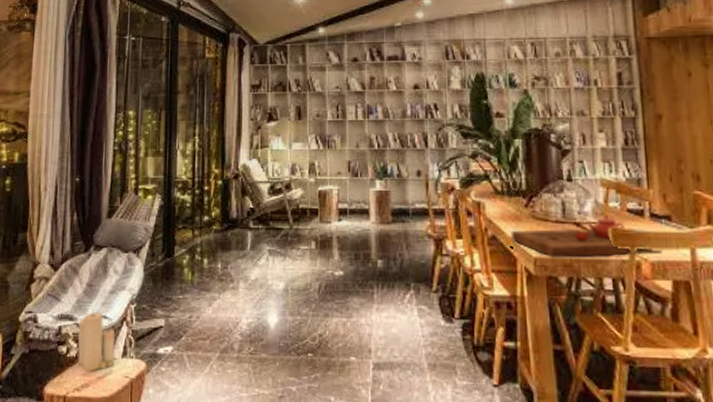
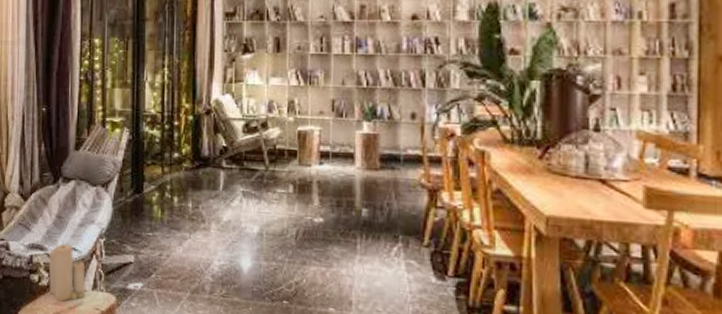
tea set: present [511,215,663,258] -> none [520,172,710,221]

